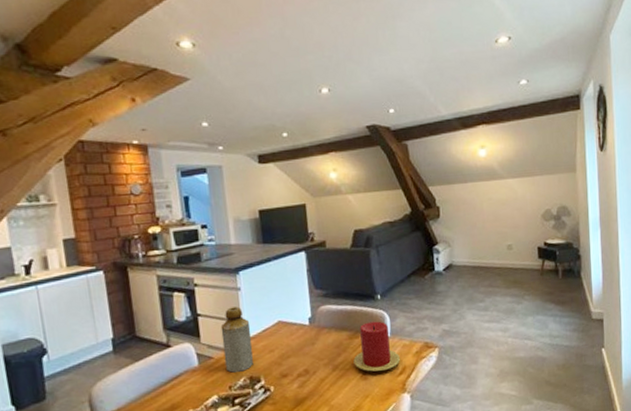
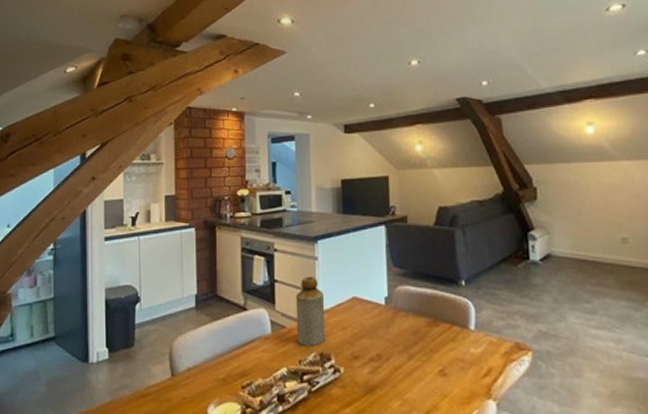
candle: present [353,321,400,372] -> none [431,310,485,368]

